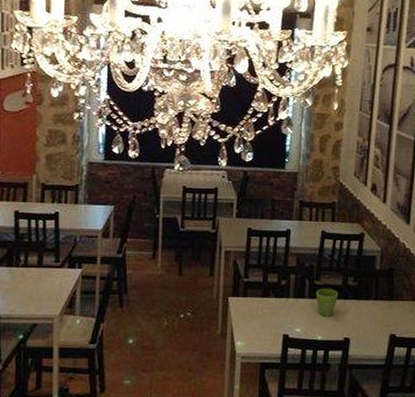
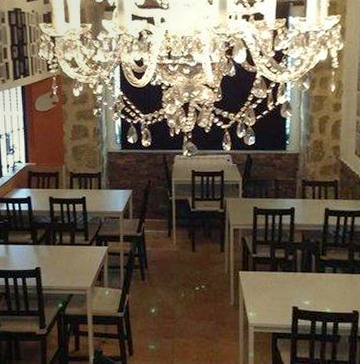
flower pot: present [315,288,339,316] -> none [322,262,345,290]

